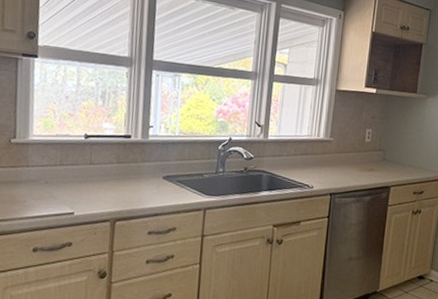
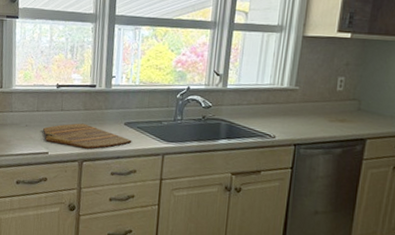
cutting board: none [68,178,172,207] -> present [43,123,132,149]

